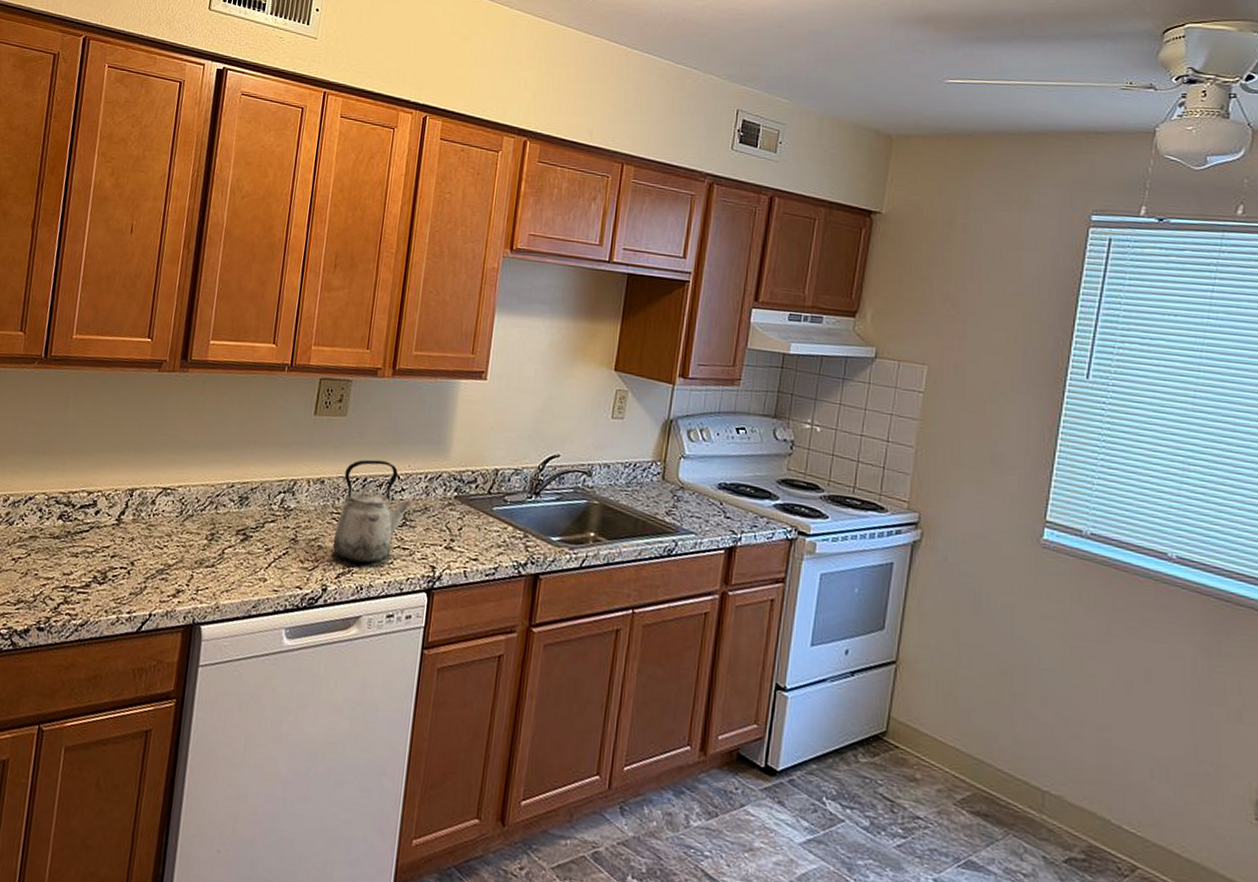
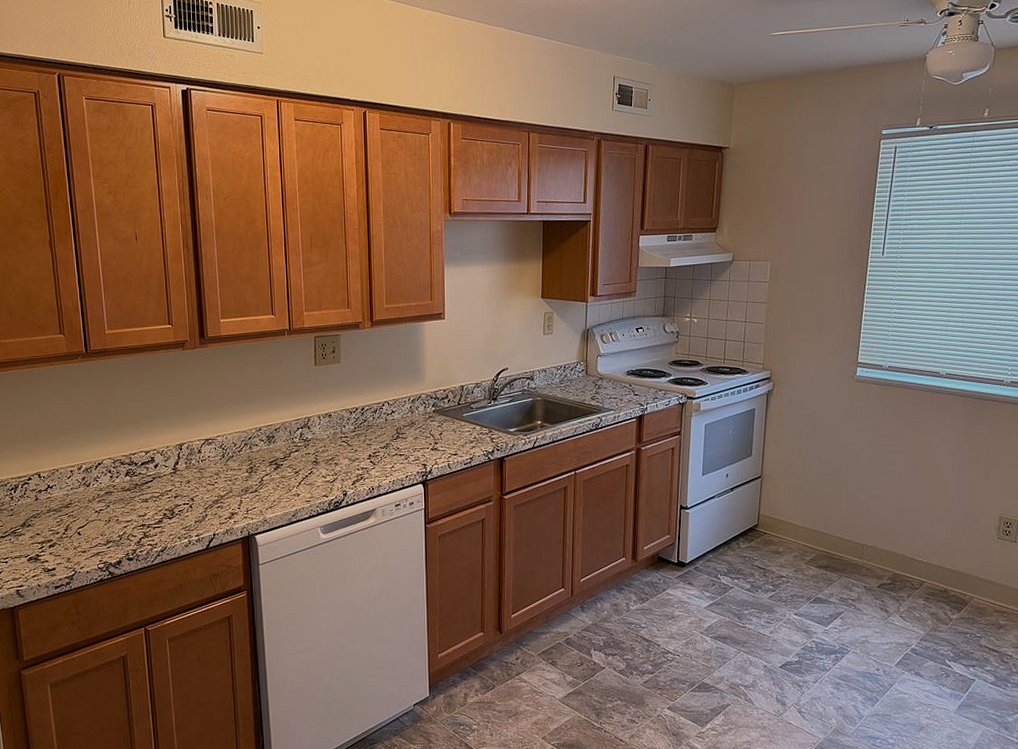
kettle: present [332,459,412,564] -> none [345,393,402,471]

